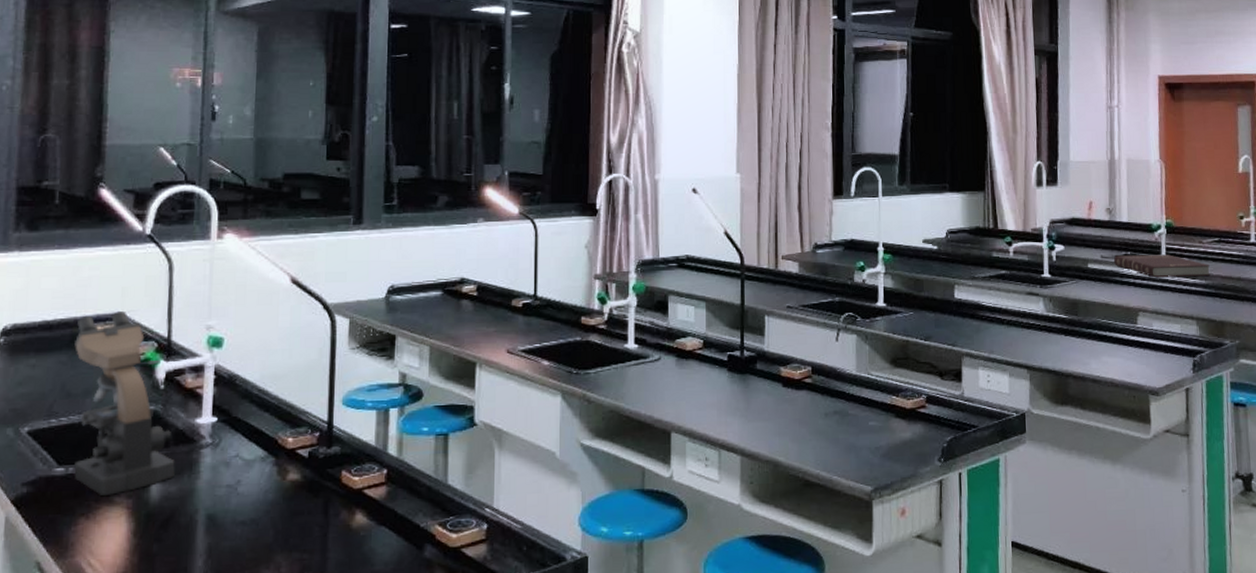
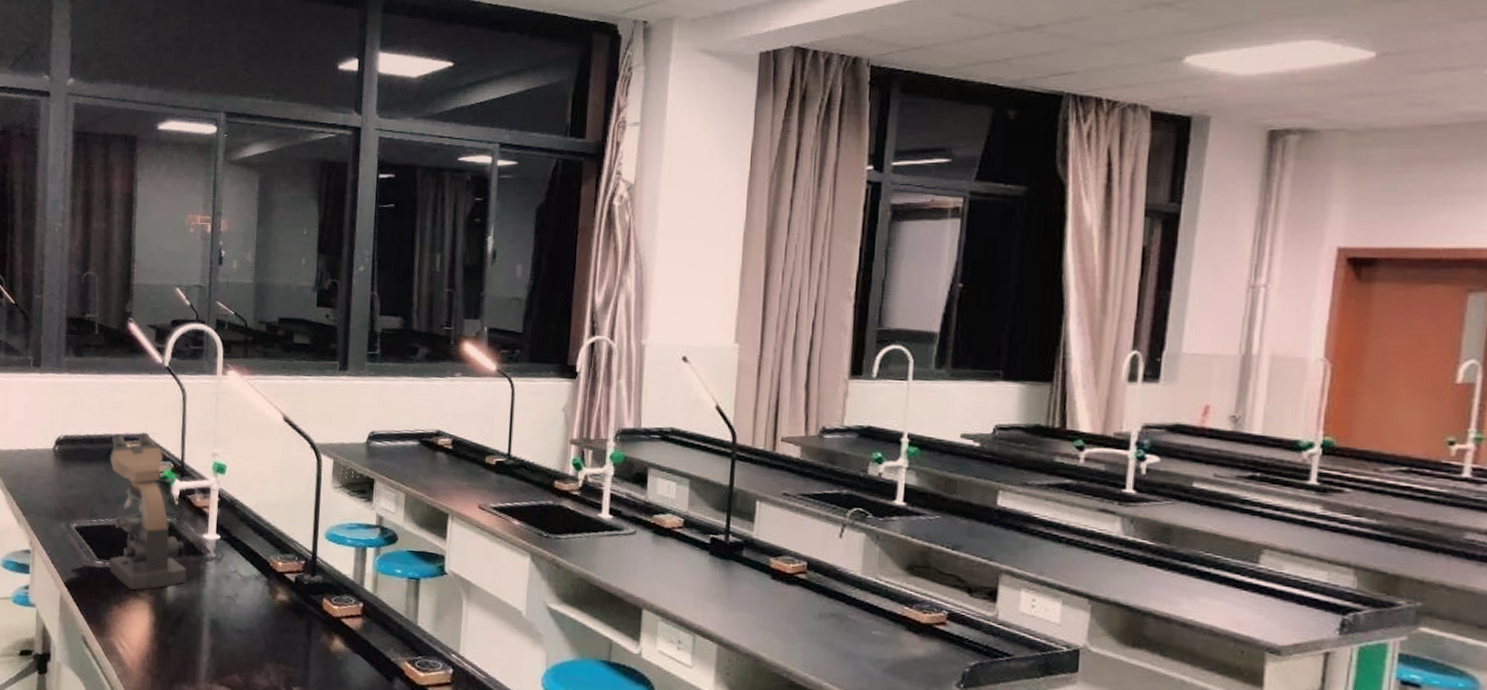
book: present [1114,254,1210,277] -> none [1234,476,1387,515]

